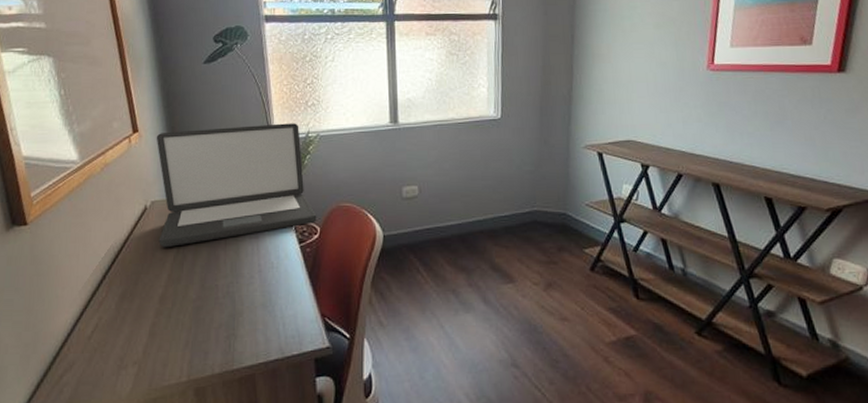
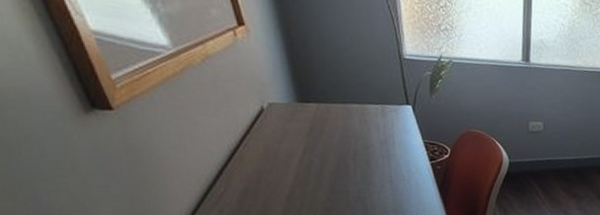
laptop: present [156,123,317,248] -> none [267,31,448,152]

